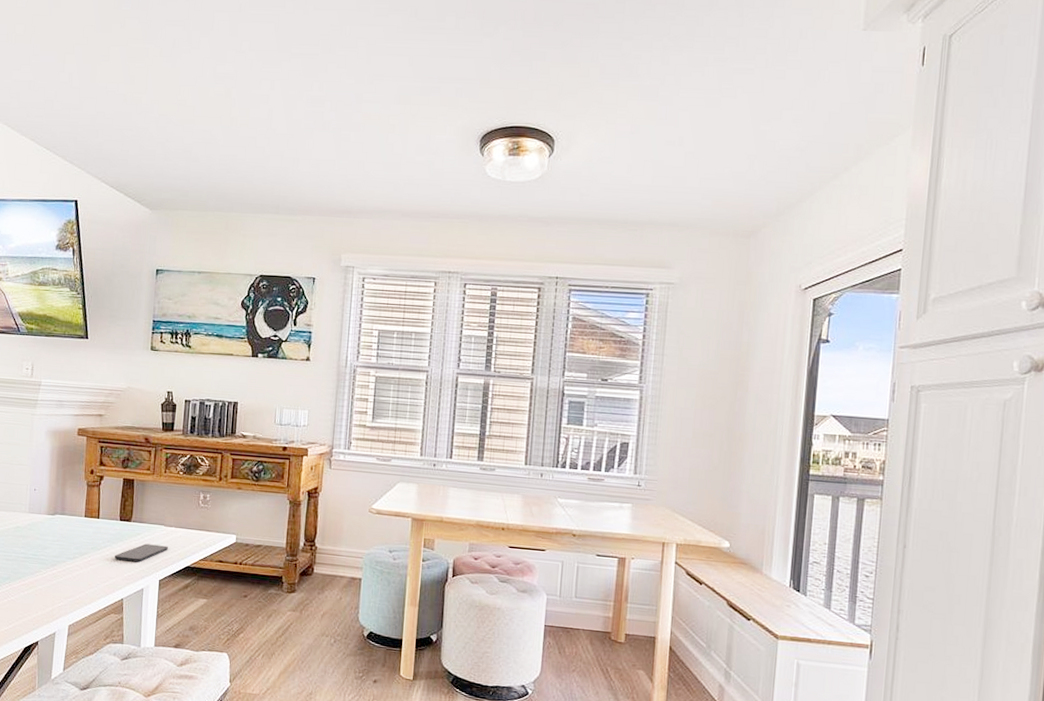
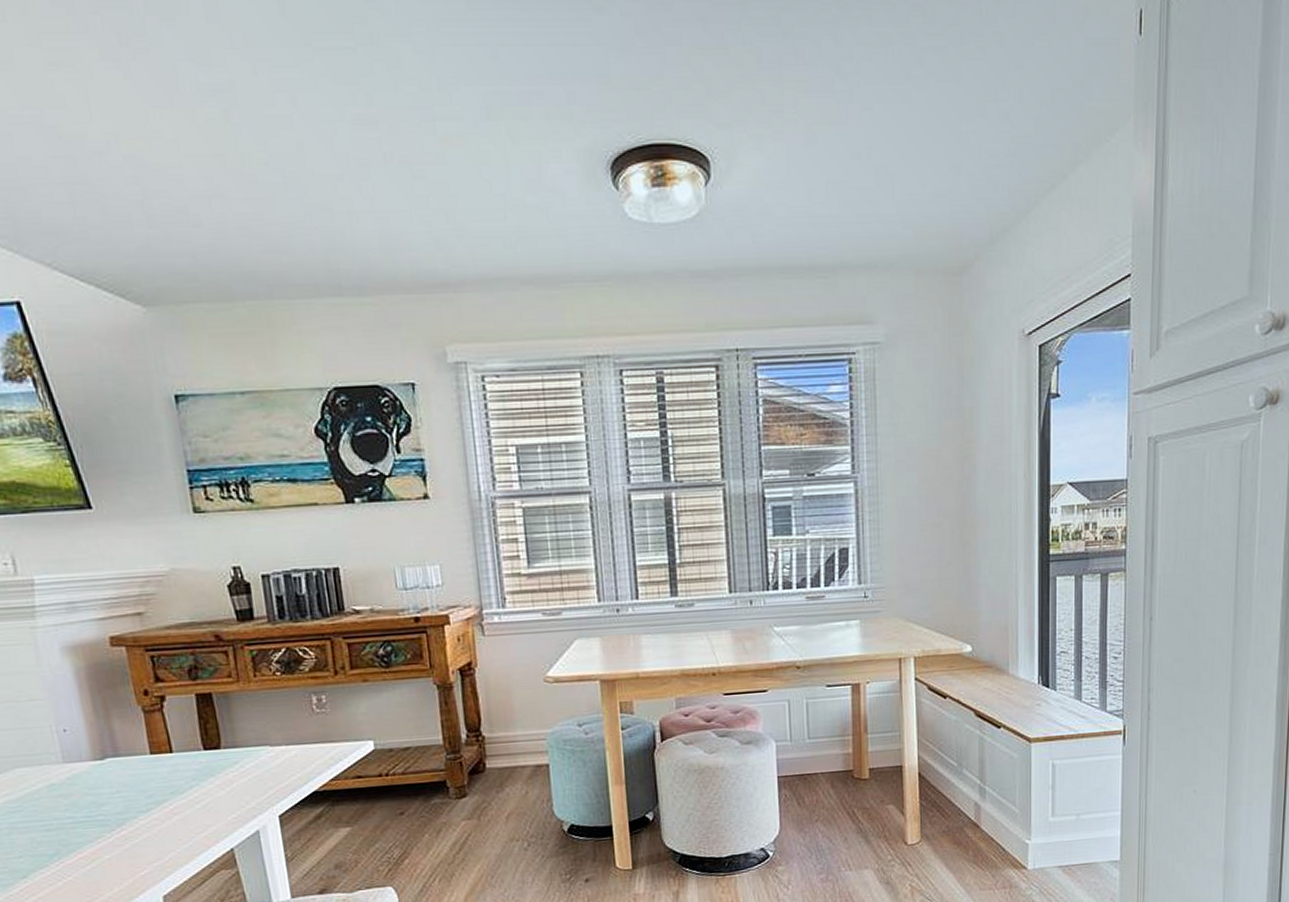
smartphone: present [115,543,168,562] -> none [207,770,282,801]

